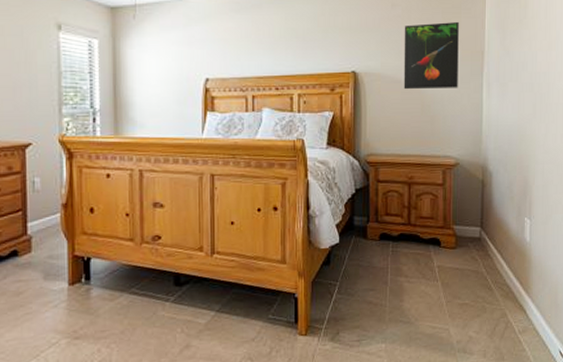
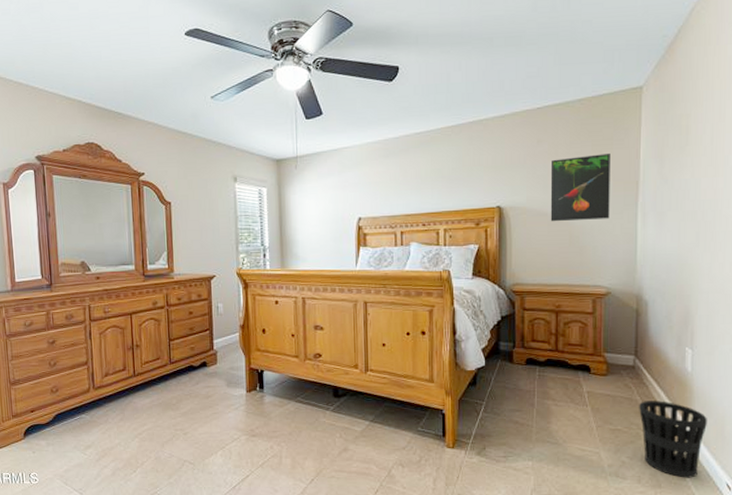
wastebasket: none [484,272,543,349] -> present [639,401,707,478]

